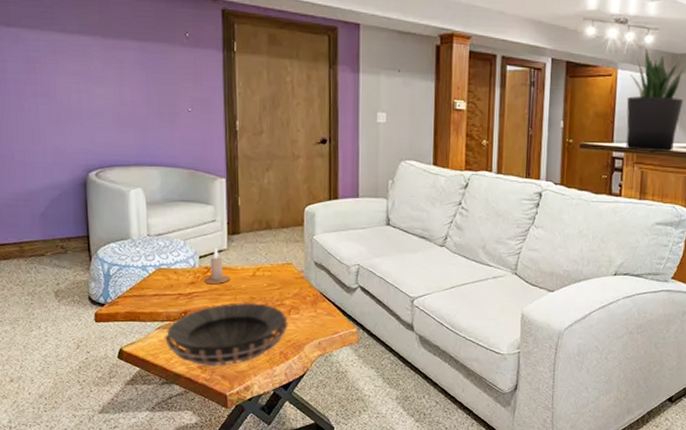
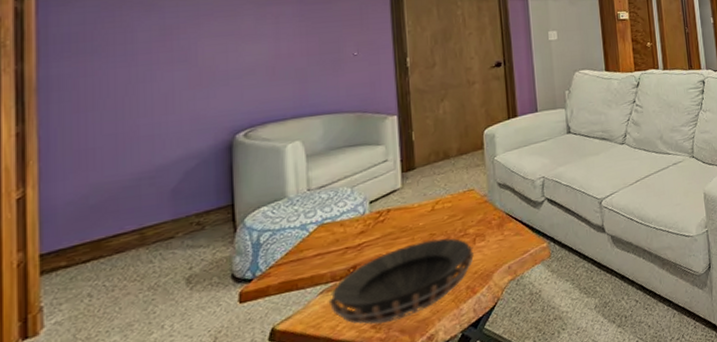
candle: present [204,247,230,285] -> none [376,188,406,230]

